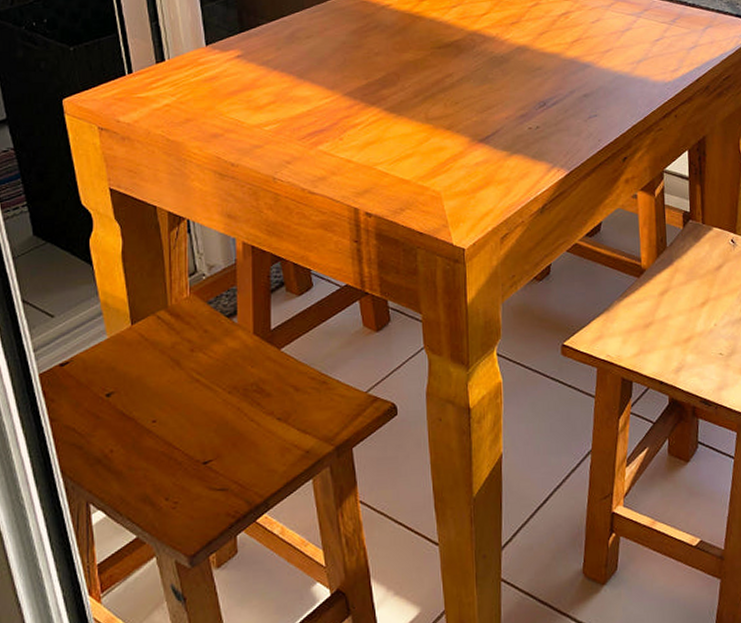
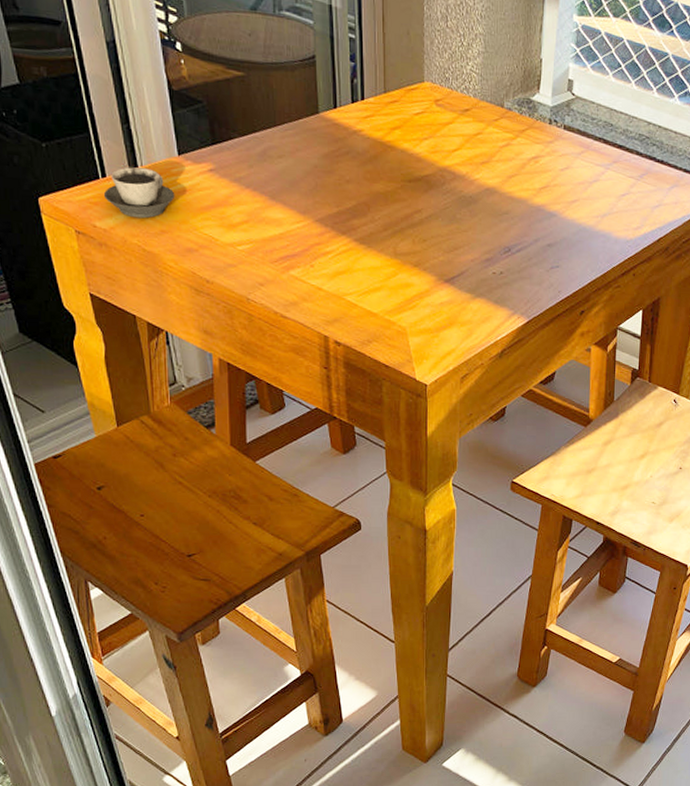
cup: none [129,61,202,110] -> present [103,167,175,219]

